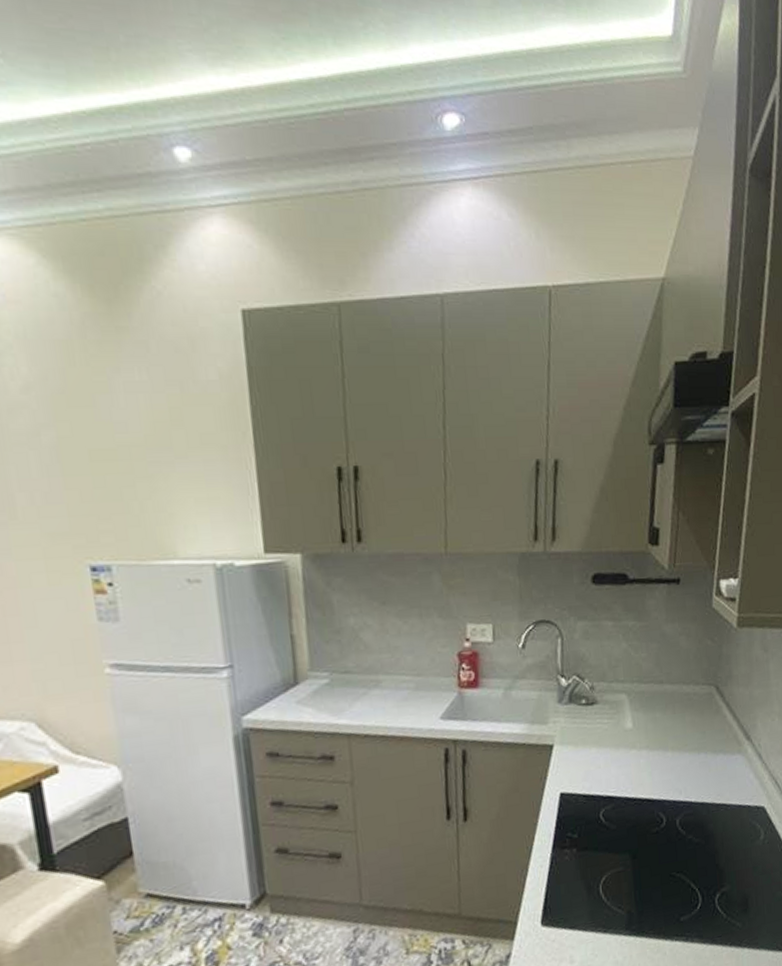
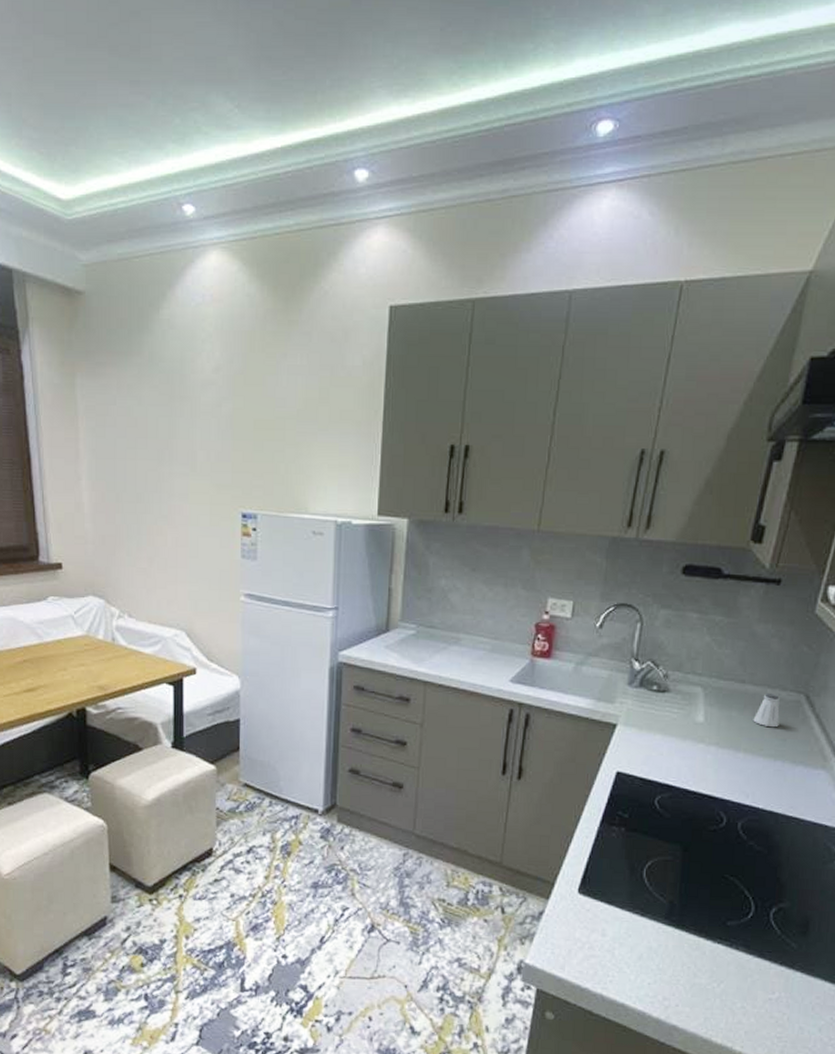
saltshaker: none [675,689,698,723] -> present [753,694,780,728]

